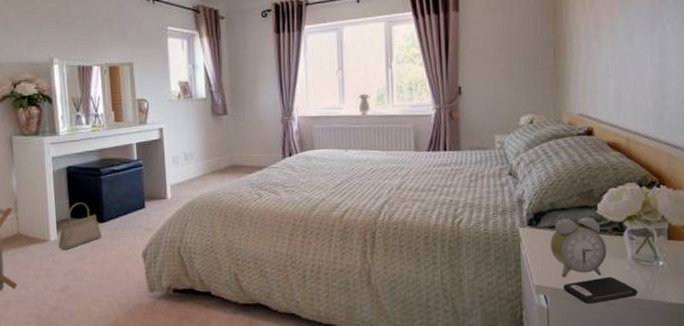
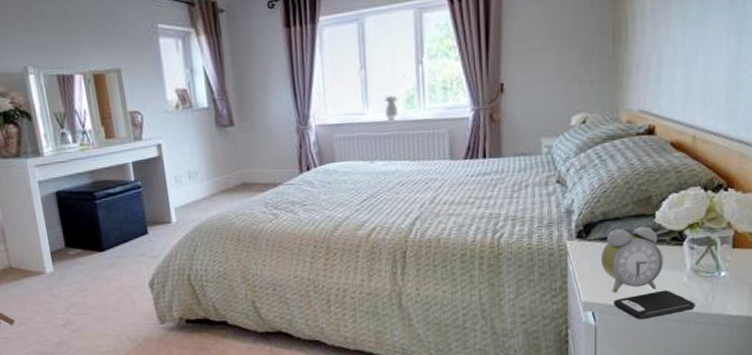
handbag: present [58,202,101,251] -> none [55,230,102,283]

